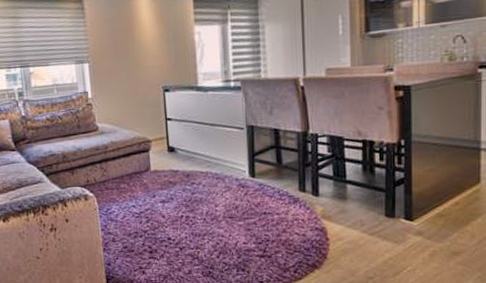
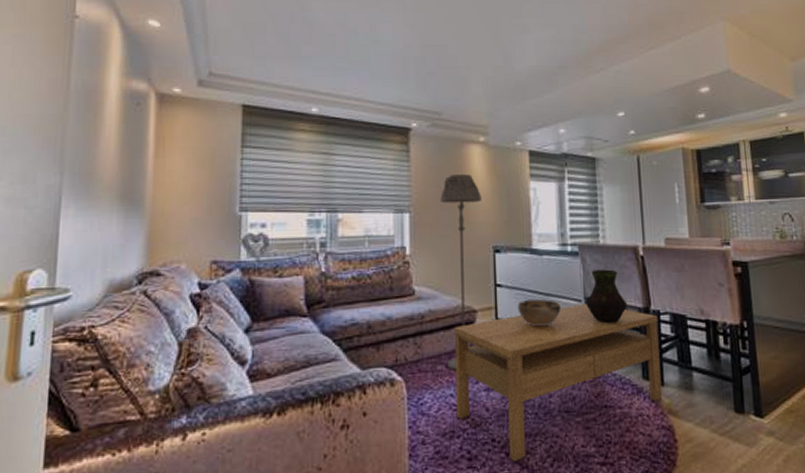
floor lamp: none [114,24,151,188] -> present [440,174,482,371]
coffee table: none [132,130,317,255] -> present [454,302,663,462]
decorative bowl: none [186,129,225,152] -> present [517,299,561,327]
vase: none [247,100,286,147] -> present [586,269,627,324]

